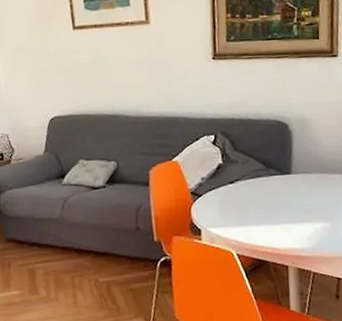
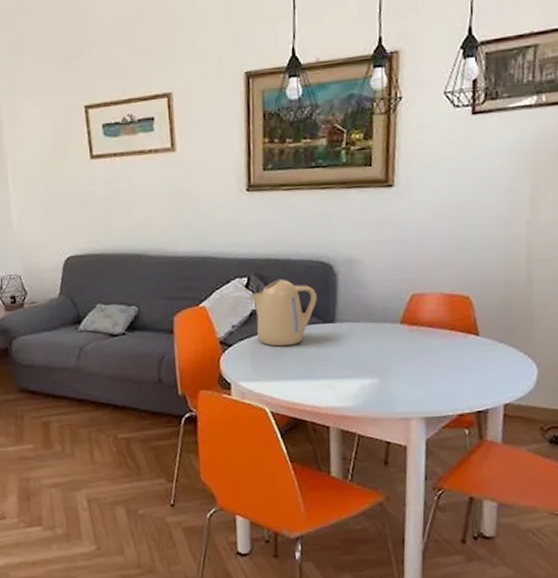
kettle: none [217,136,276,196] -> present [250,279,318,347]

